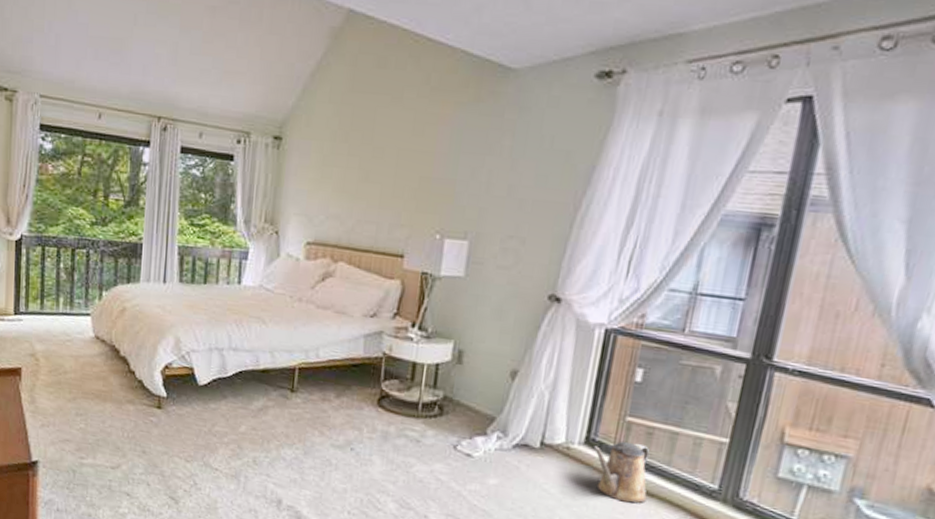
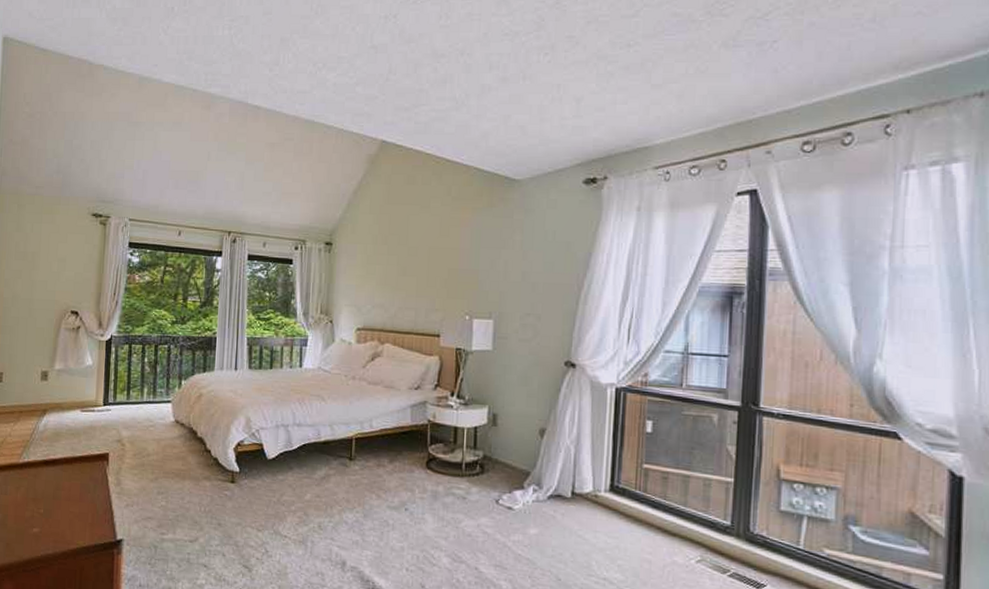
watering can: present [592,441,650,503] -> none [617,486,671,543]

